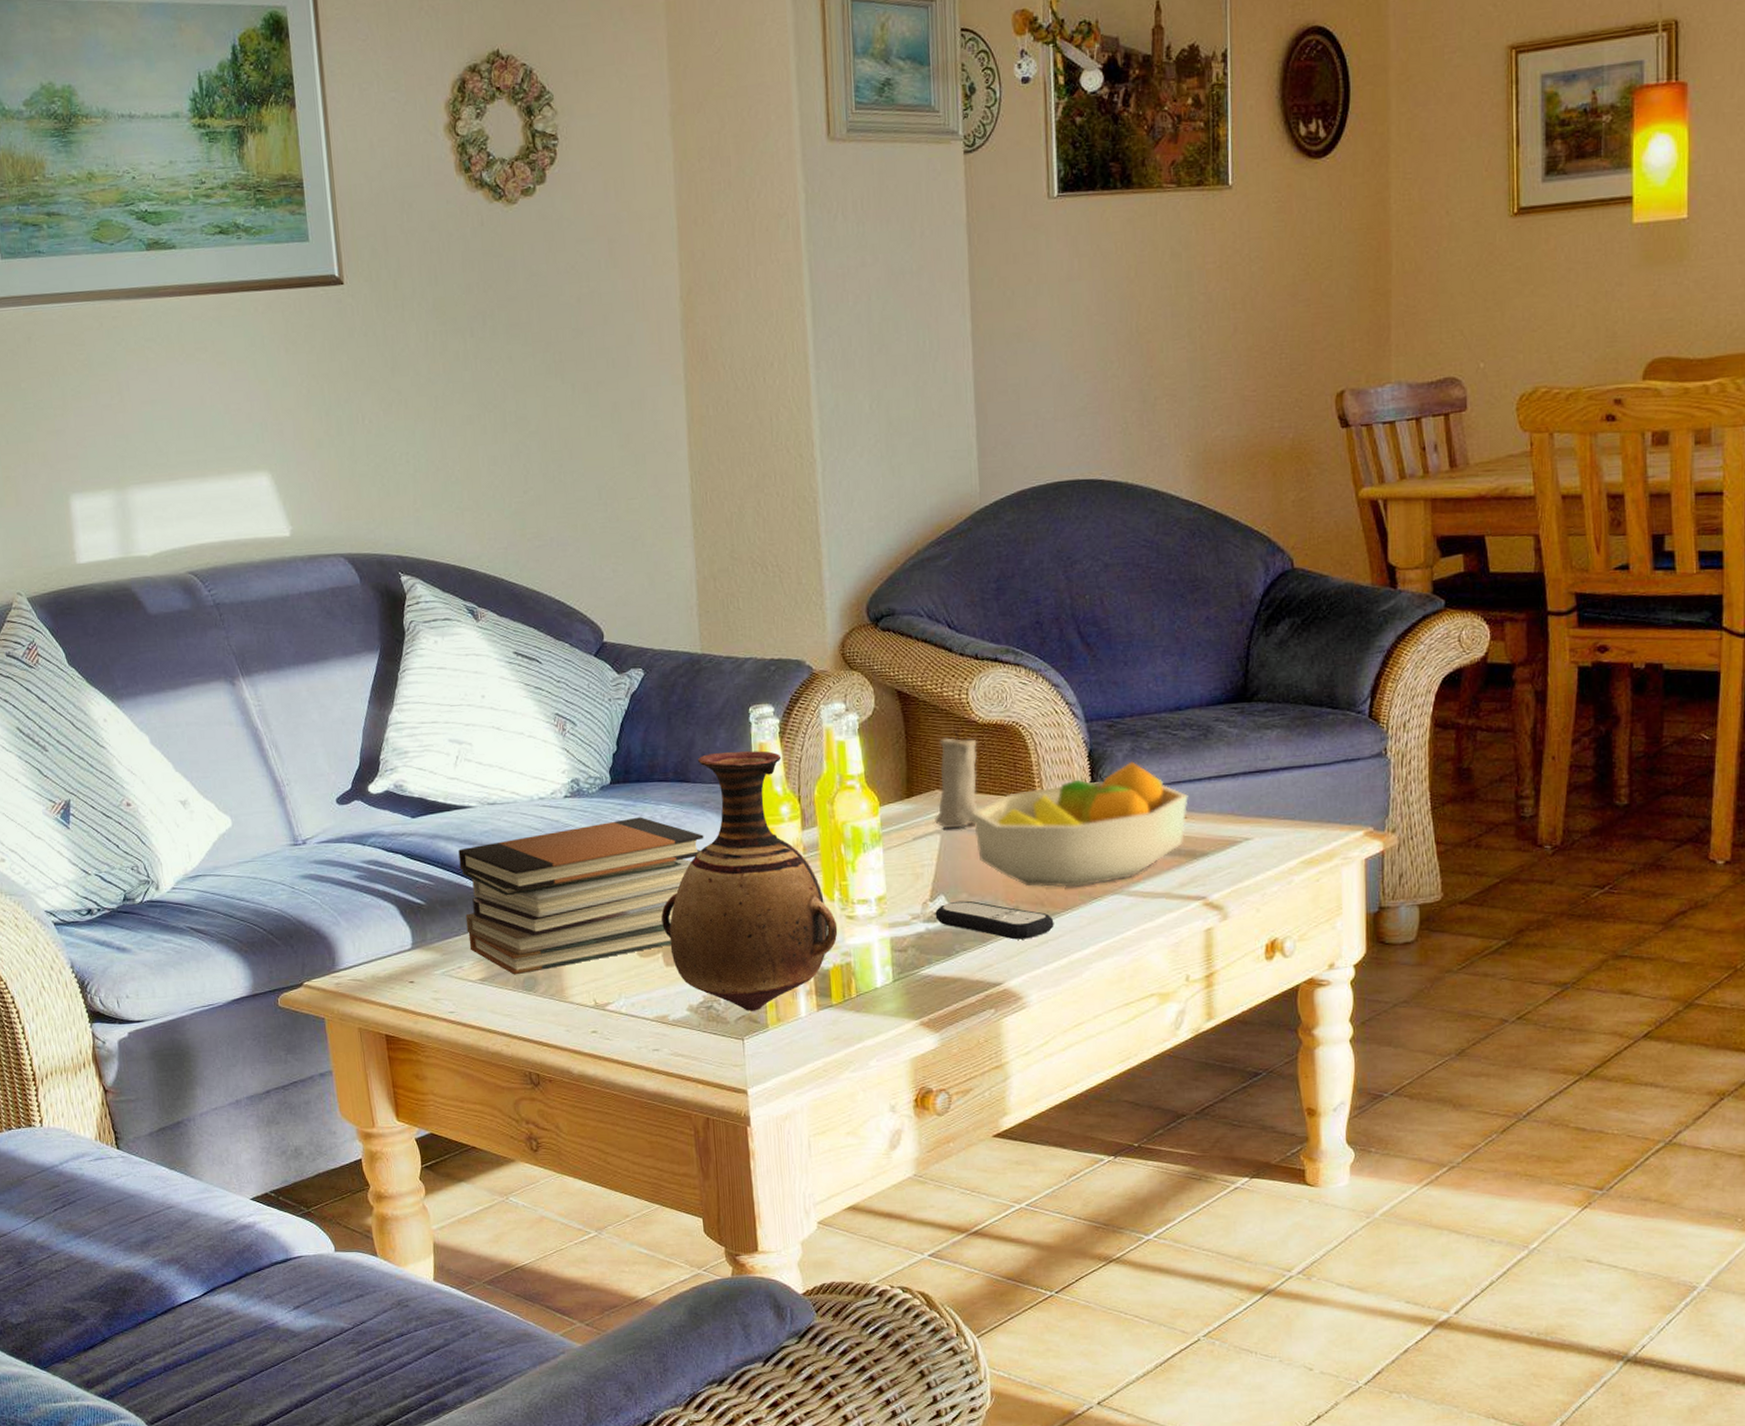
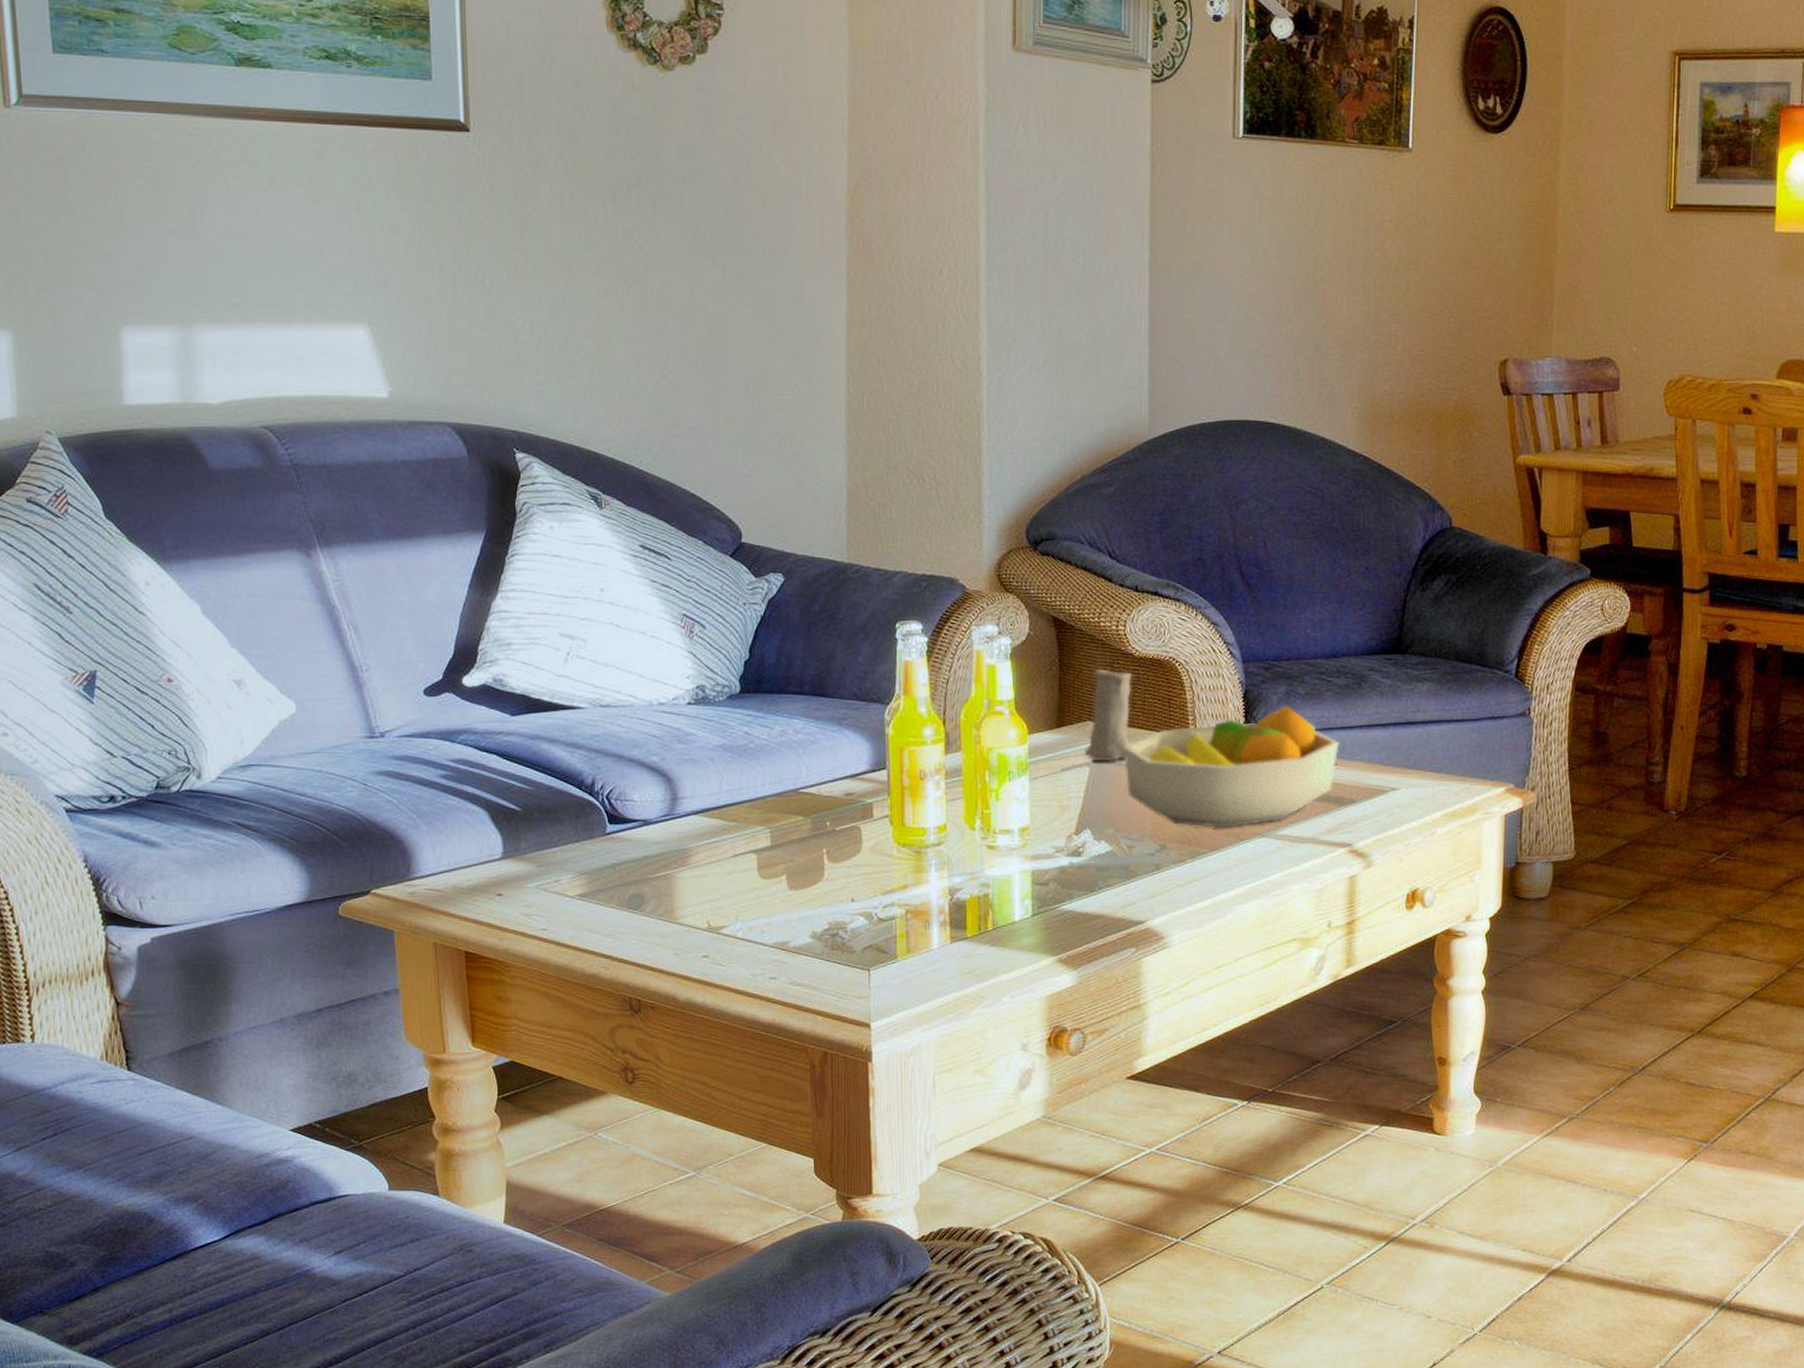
book stack: present [458,817,704,975] -> none [563,730,840,892]
vase: present [661,750,838,1011] -> none [788,667,977,941]
remote control: present [935,900,1054,940] -> none [1080,836,1200,878]

